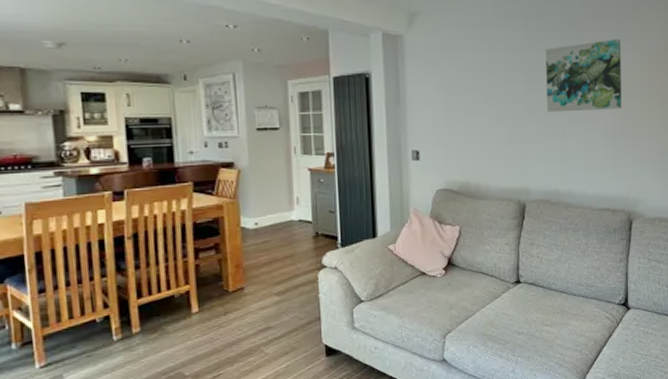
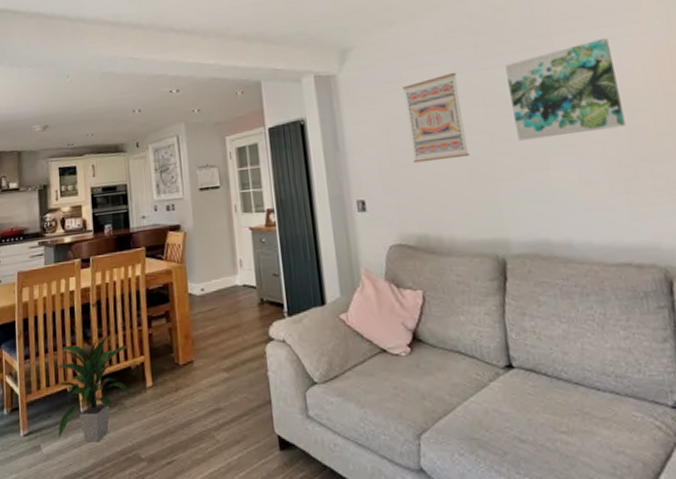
indoor plant: none [82,267,175,367] -> present [57,335,132,443]
wall art: none [462,48,509,123] -> present [403,72,469,164]

